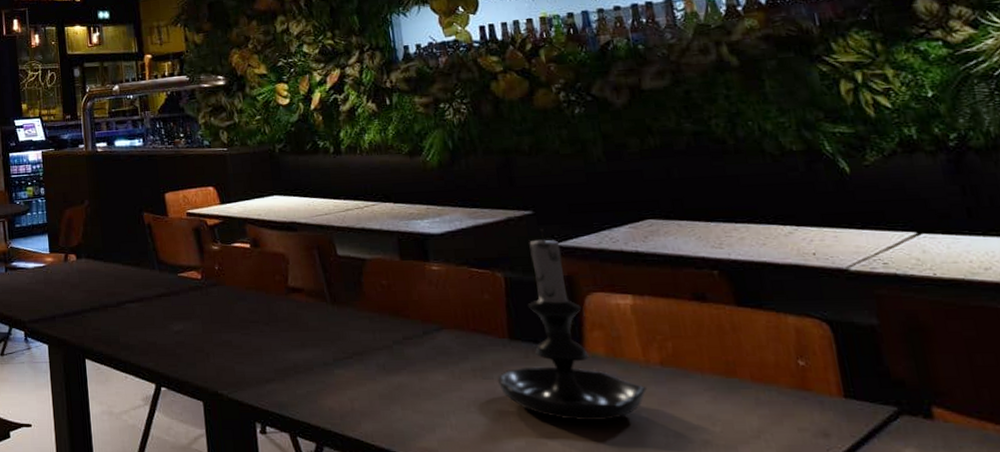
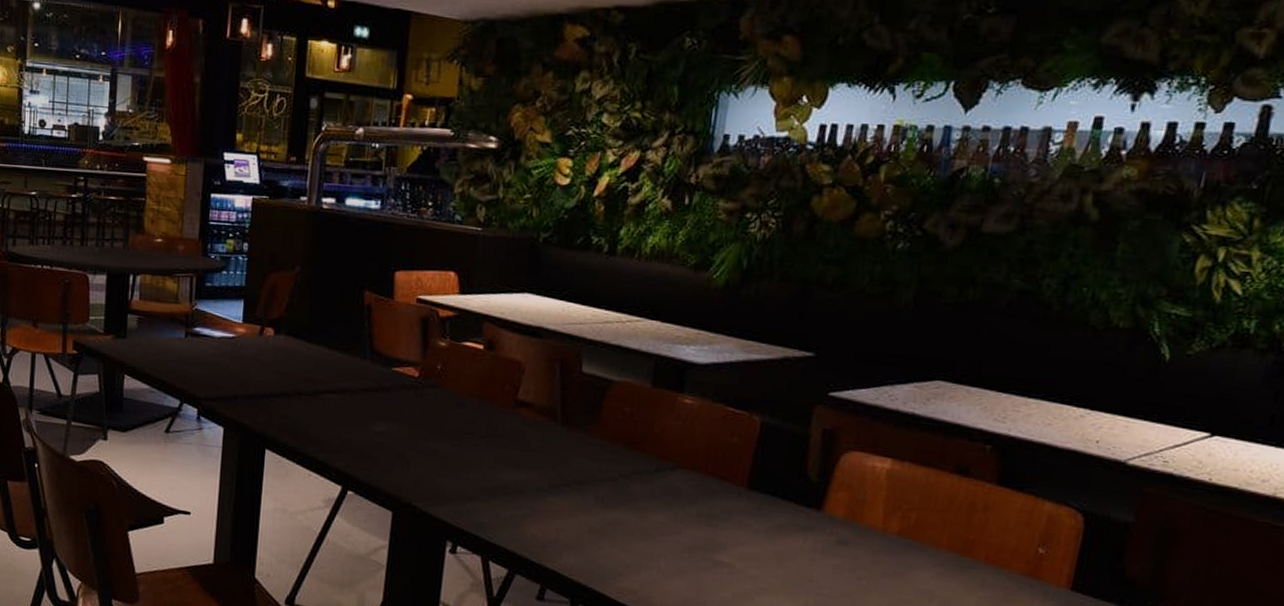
candle holder: present [497,229,647,421] -> none [721,375,875,584]

